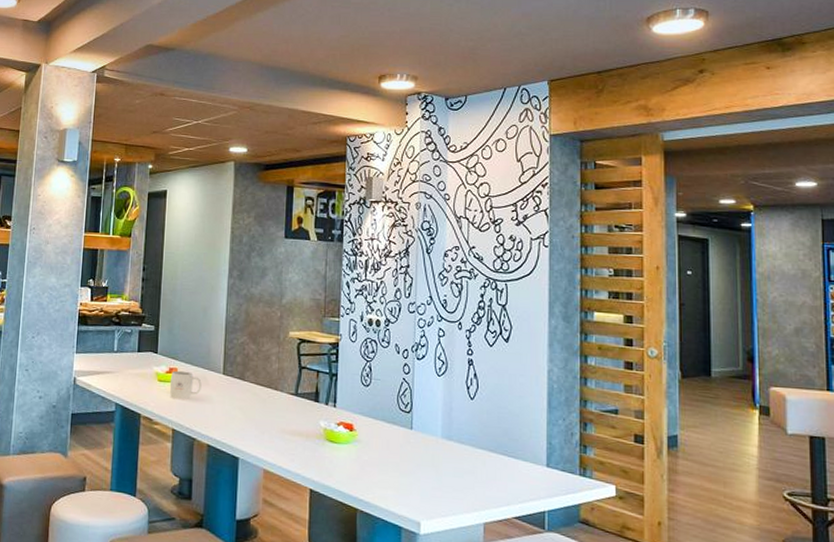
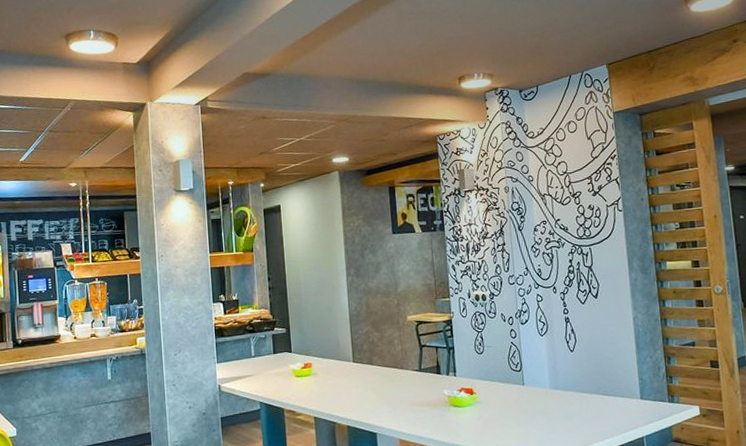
mug: present [169,370,202,401] -> none [306,364,336,391]

